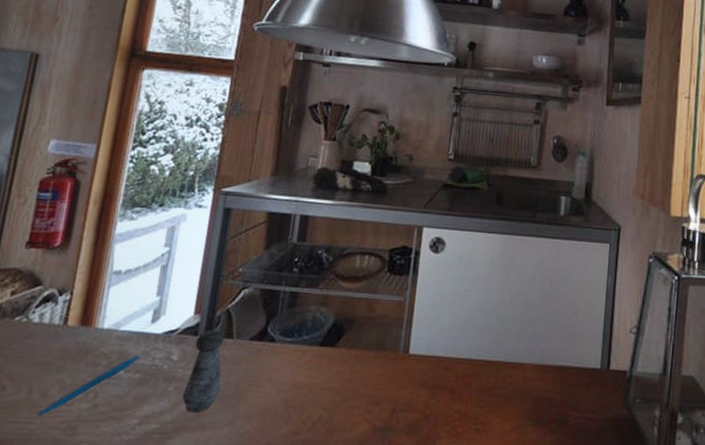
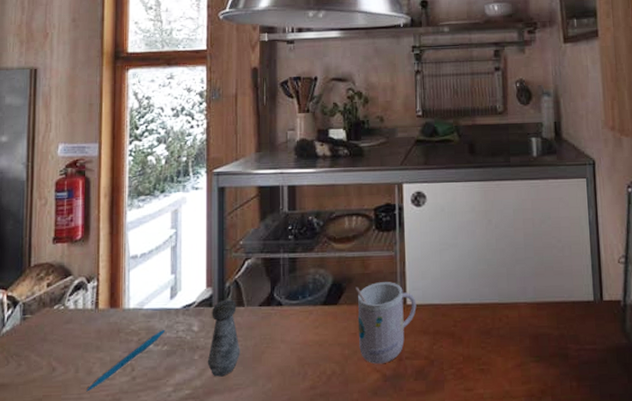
mug: none [352,327,420,415] -> present [356,282,417,365]

